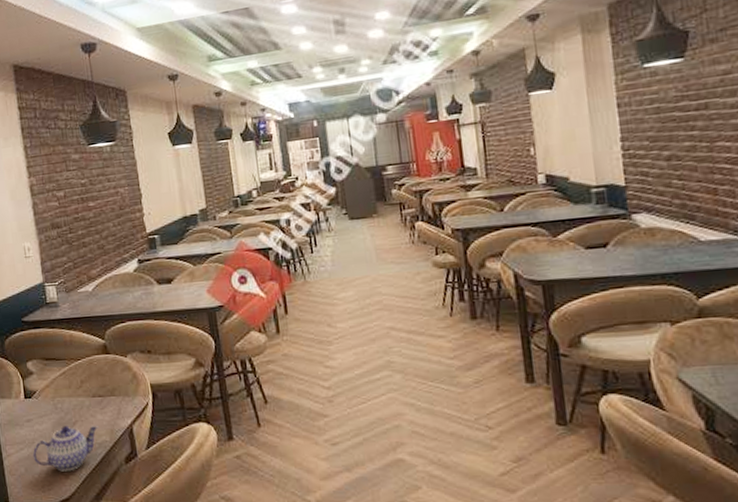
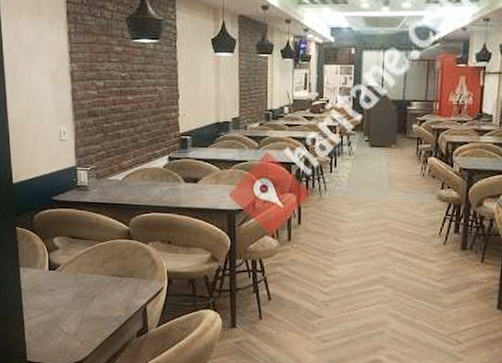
teapot: present [32,425,99,472] -> none [52,298,116,338]

